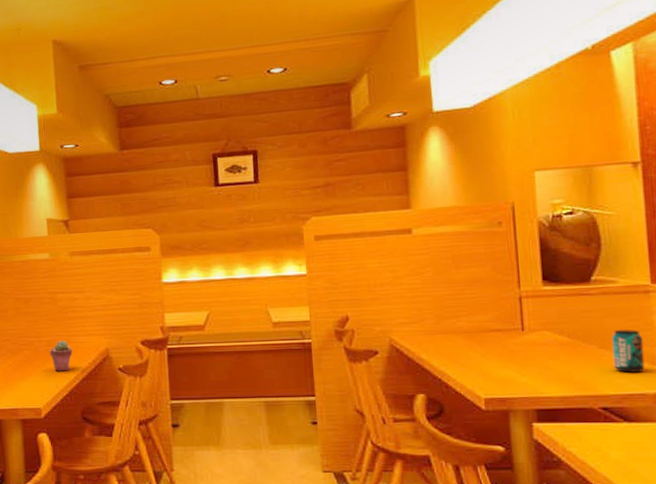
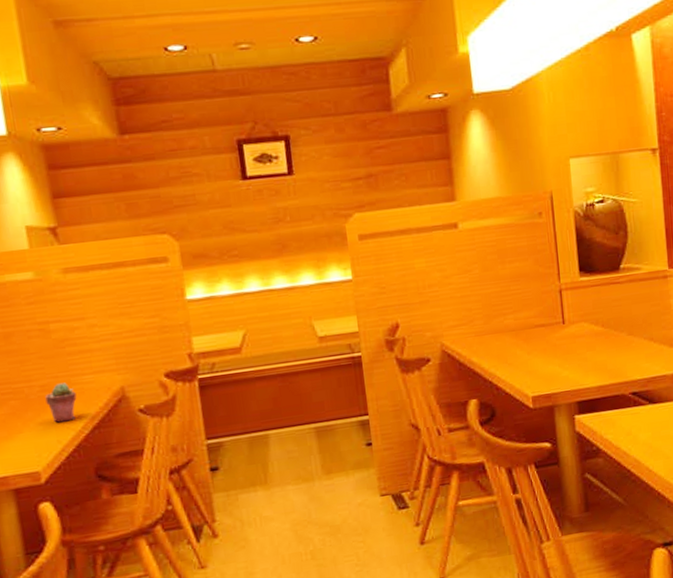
beverage can: present [611,330,645,373] -> none [638,314,665,357]

